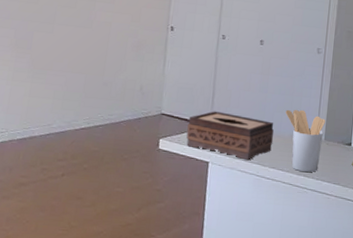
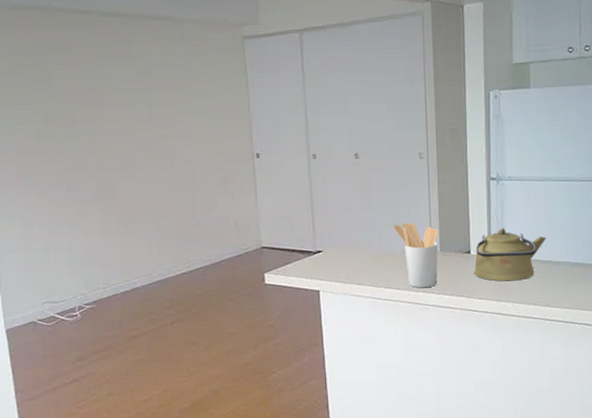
tissue box: present [186,111,274,160] -> none [291,236,385,284]

